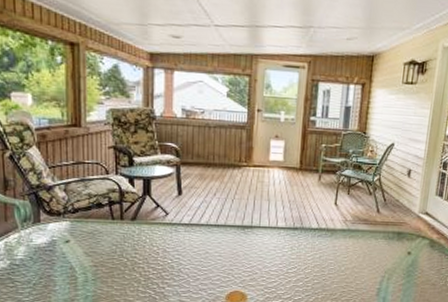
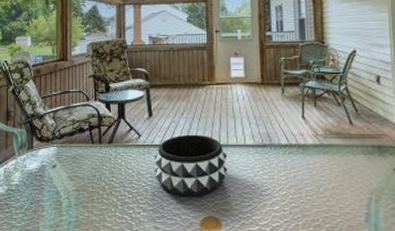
decorative bowl: none [181,214,259,274] -> present [154,134,228,197]

